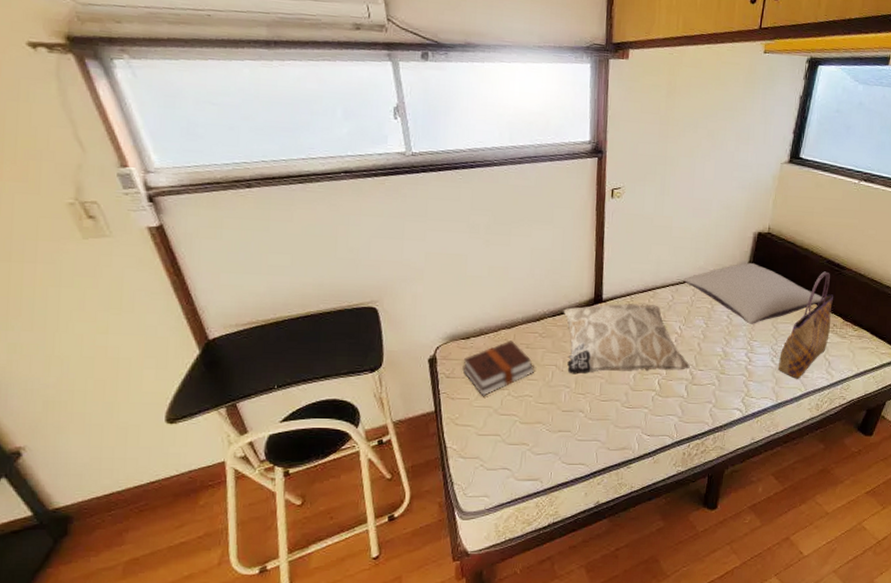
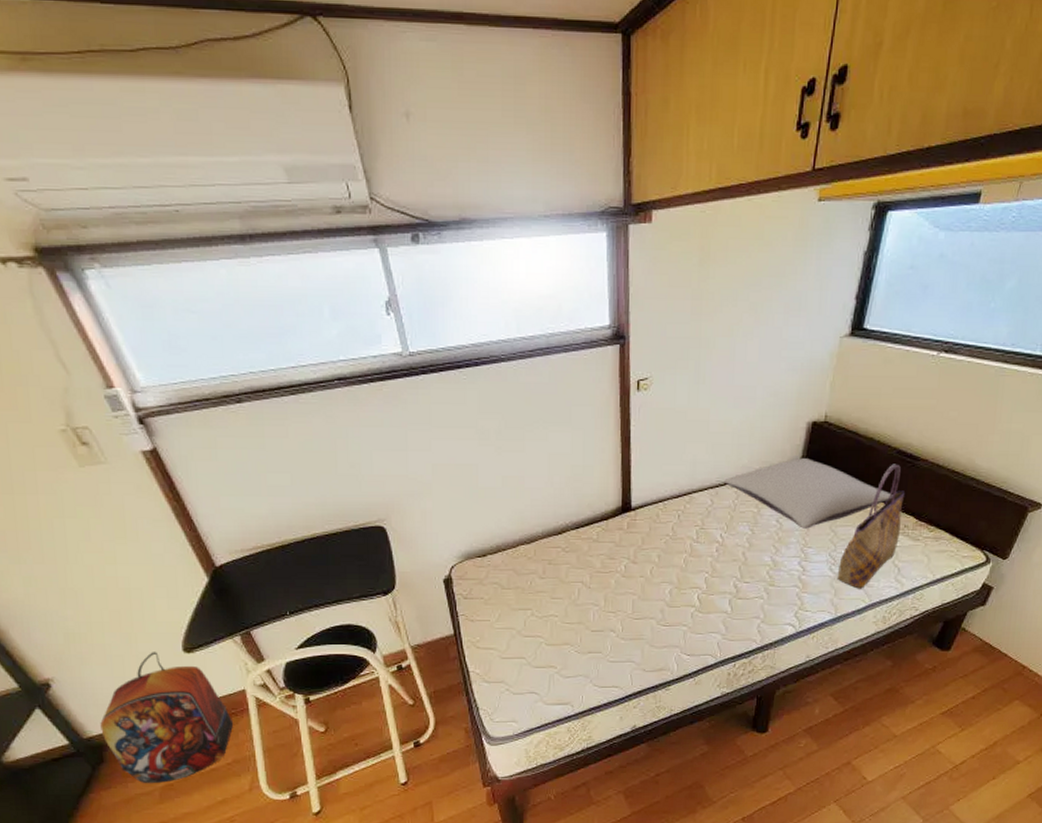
backpack: none [69,422,210,558] -> present [100,652,234,784]
hardback book: present [462,340,534,396] -> none [480,557,558,617]
decorative pillow: present [563,303,690,375] -> none [587,511,734,591]

